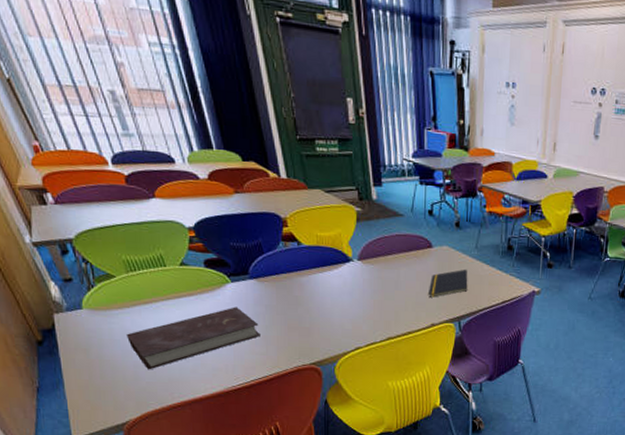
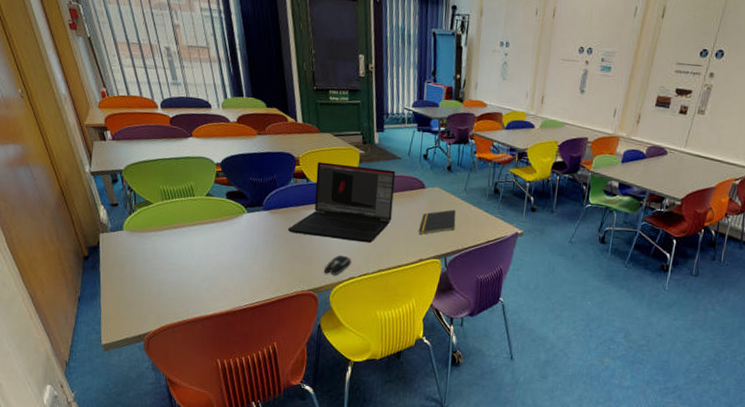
book: present [126,307,260,370] -> none [155,234,268,287]
laptop: none [280,222,398,310] -> present [287,162,396,243]
computer mouse: none [325,323,356,346] -> present [323,254,351,275]

